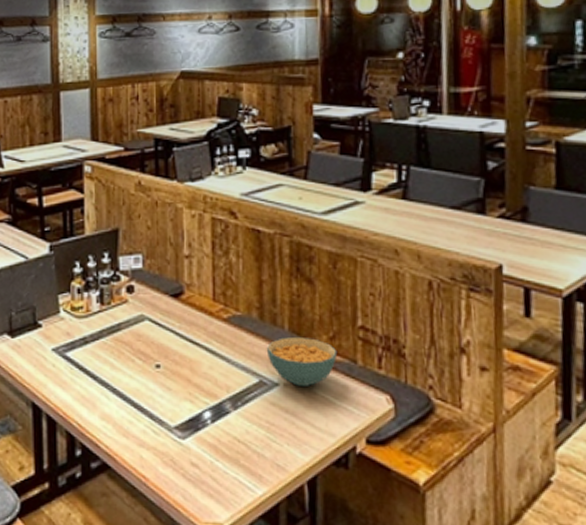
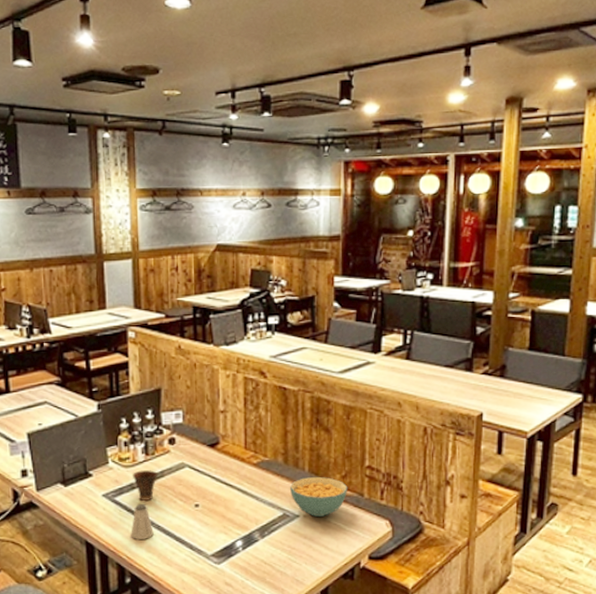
saltshaker: none [83,362,108,404] -> present [131,504,154,539]
cup: none [85,322,115,358] -> present [132,470,158,501]

